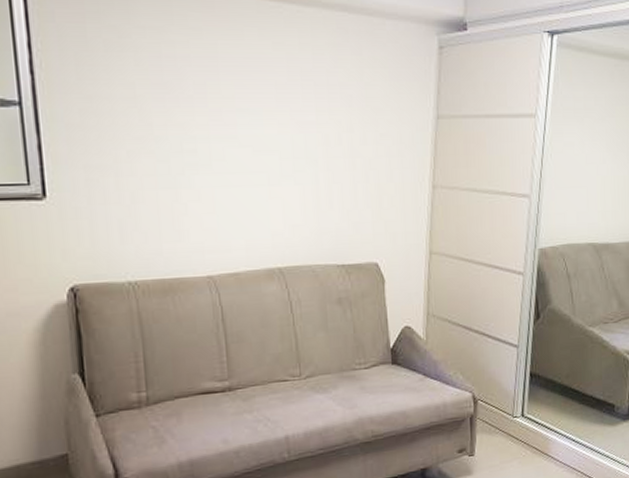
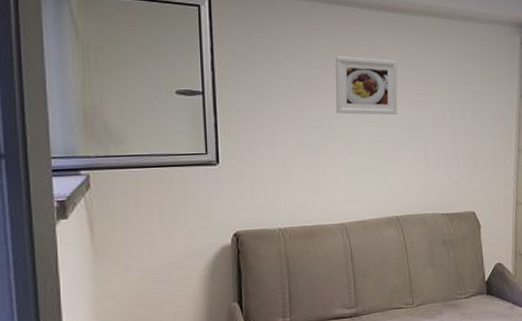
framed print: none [196,59,280,138] -> present [335,57,398,115]

